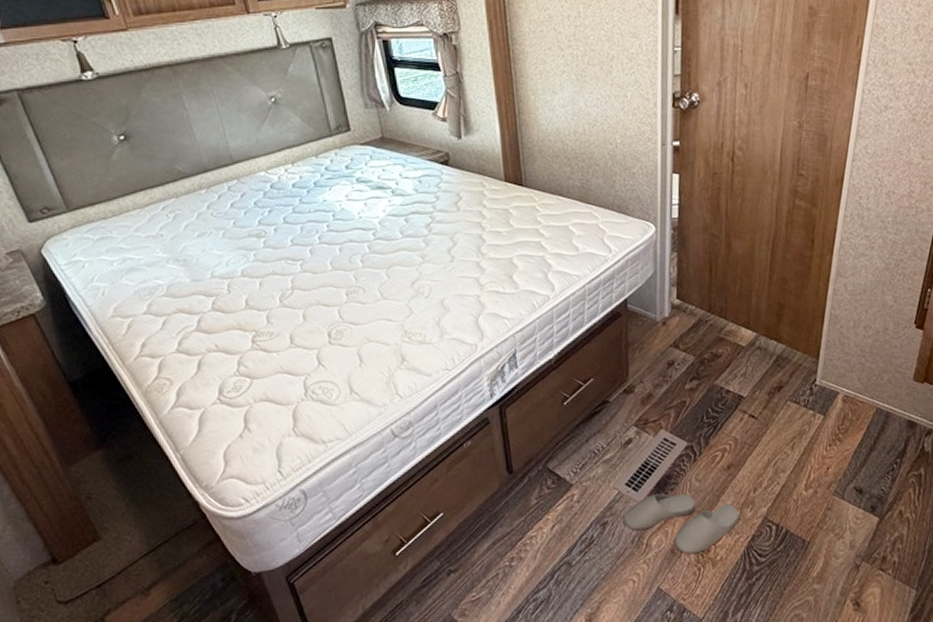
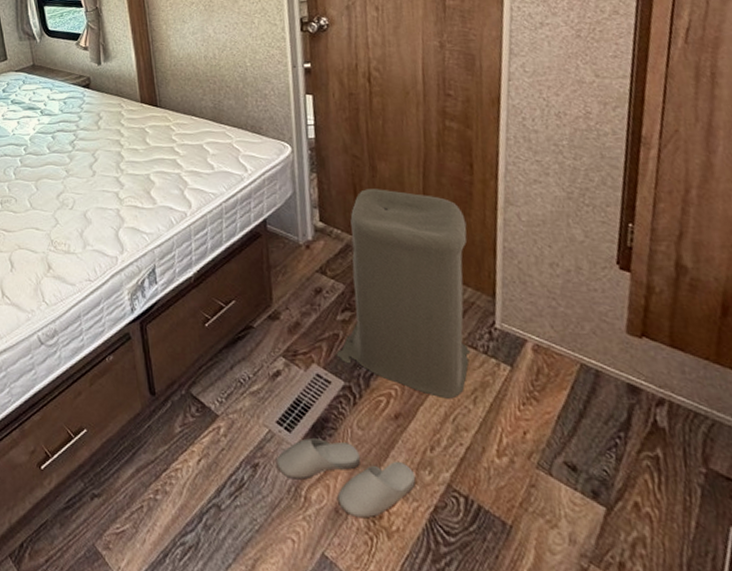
laundry basket: none [682,265,803,448] -> present [336,189,471,399]

